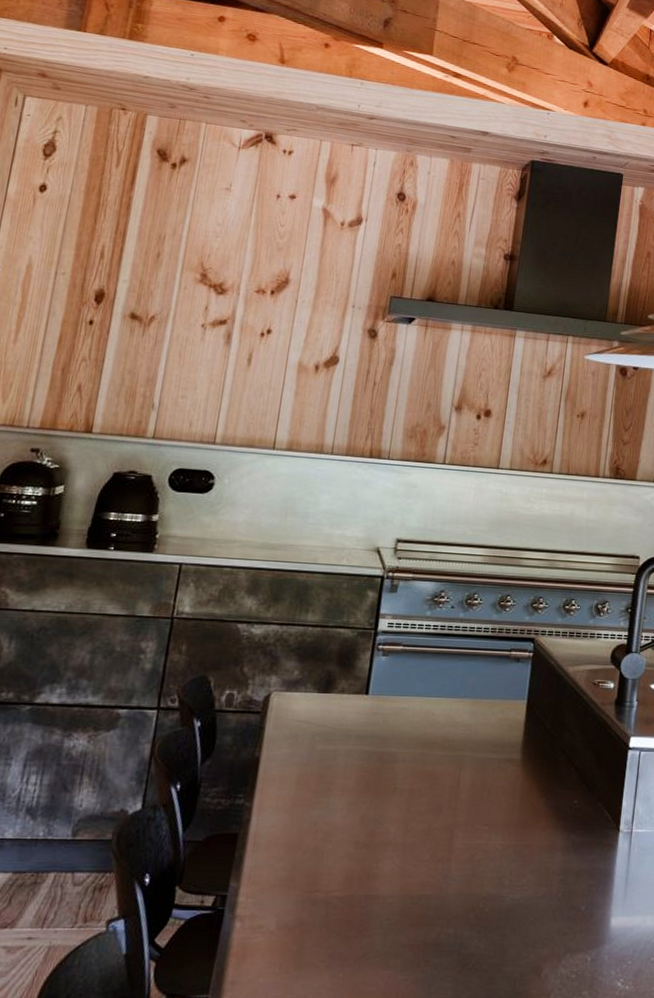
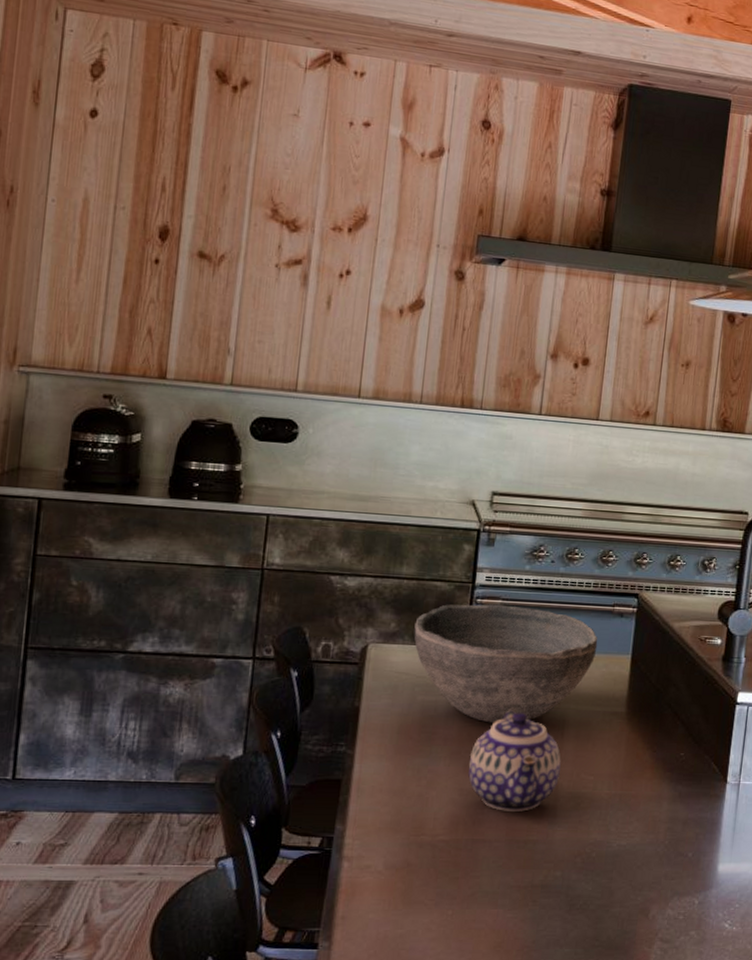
bowl: none [316,650,495,772] -> present [414,604,598,723]
teapot: none [364,757,457,865] -> present [468,709,561,812]

